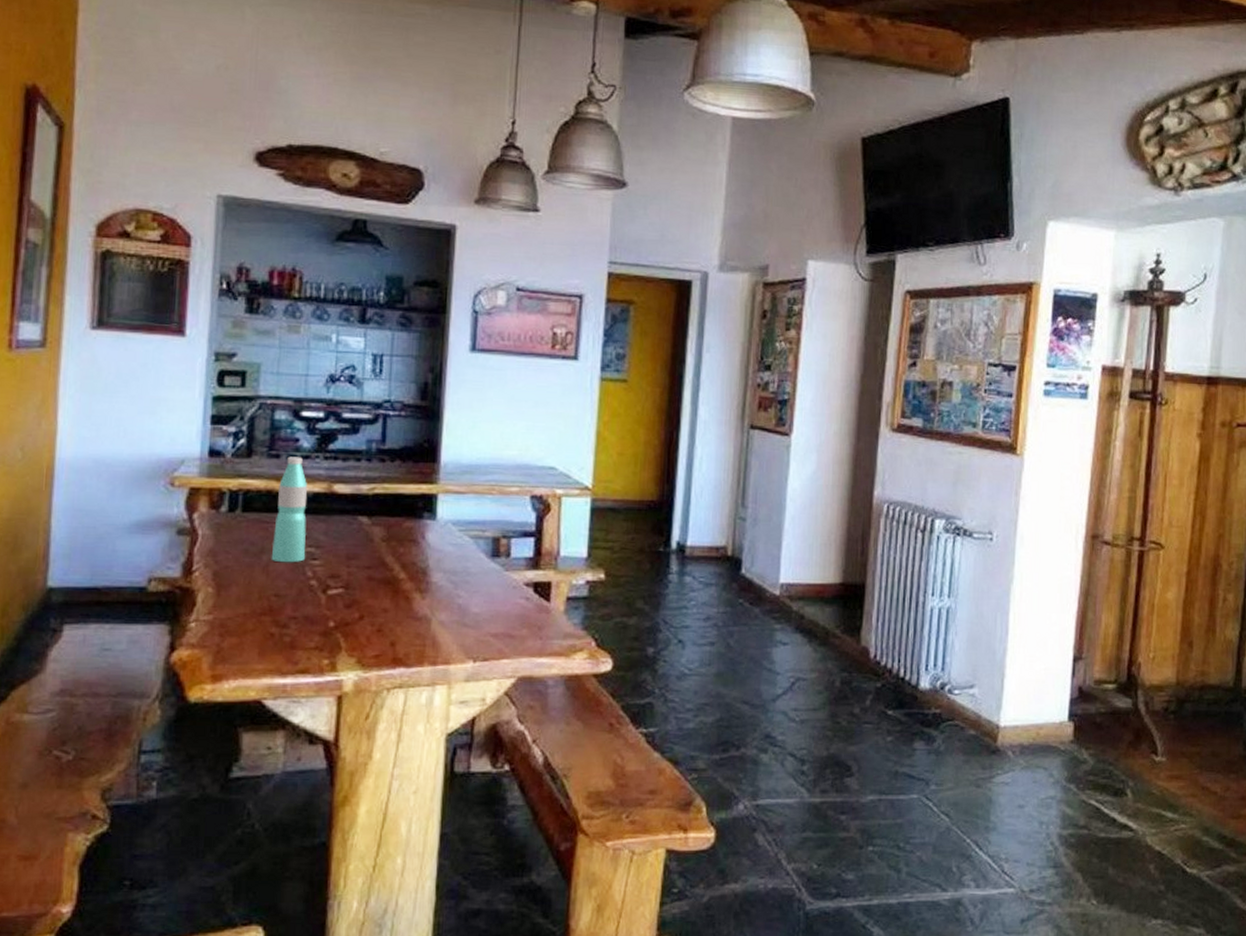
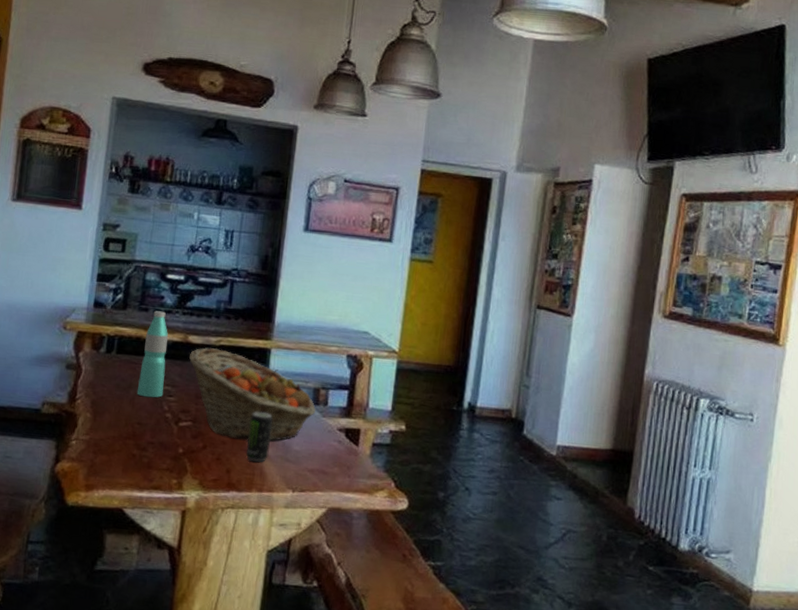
fruit basket: none [336,498,496,605] -> present [189,347,316,442]
beverage can: none [413,571,444,631] -> present [245,412,273,463]

